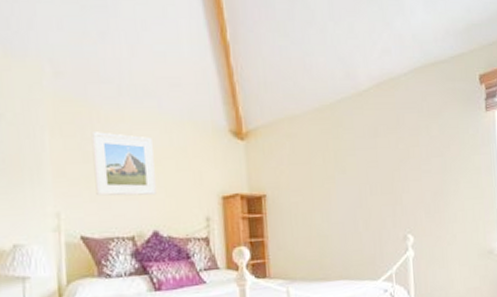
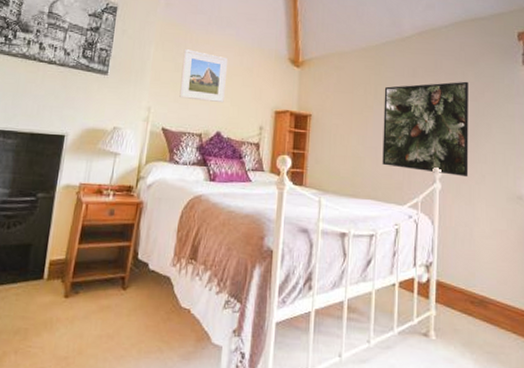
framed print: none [345,135,440,241] -> present [382,81,469,178]

